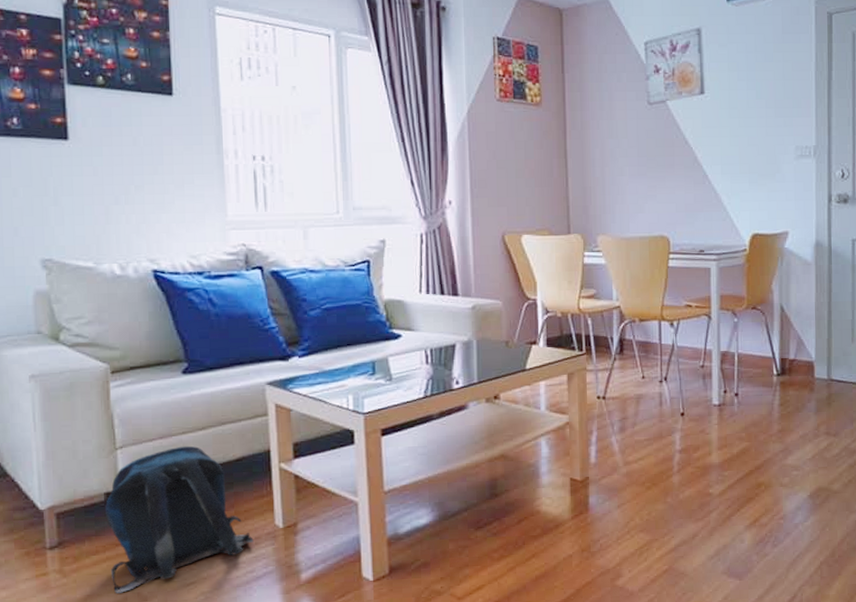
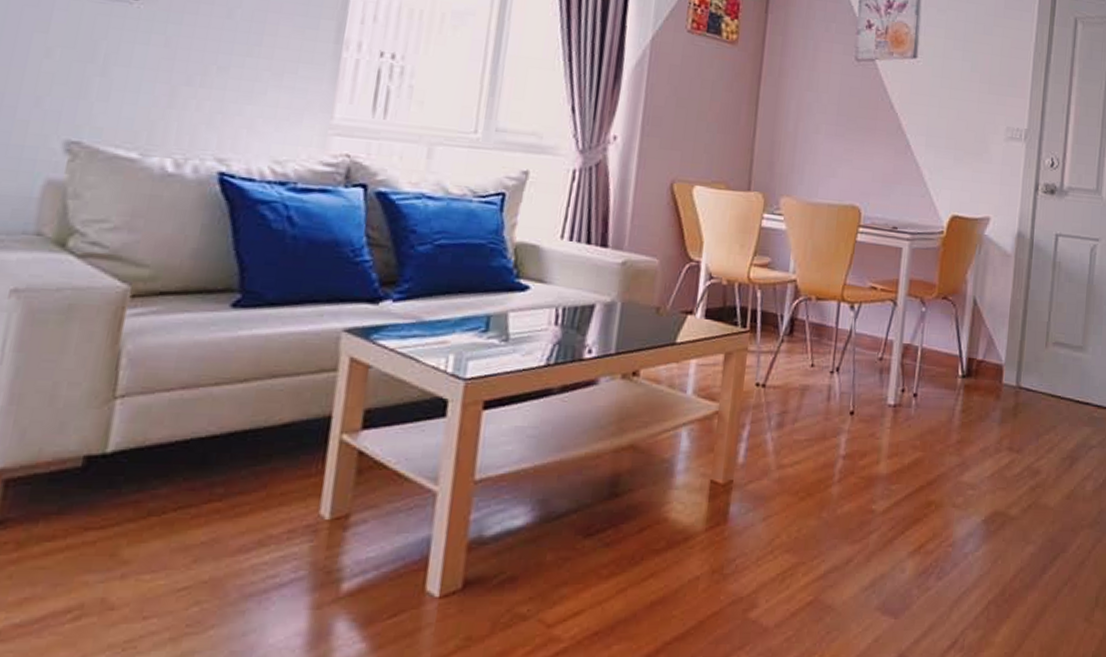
backpack: present [105,445,254,593] -> none [66,401,286,597]

